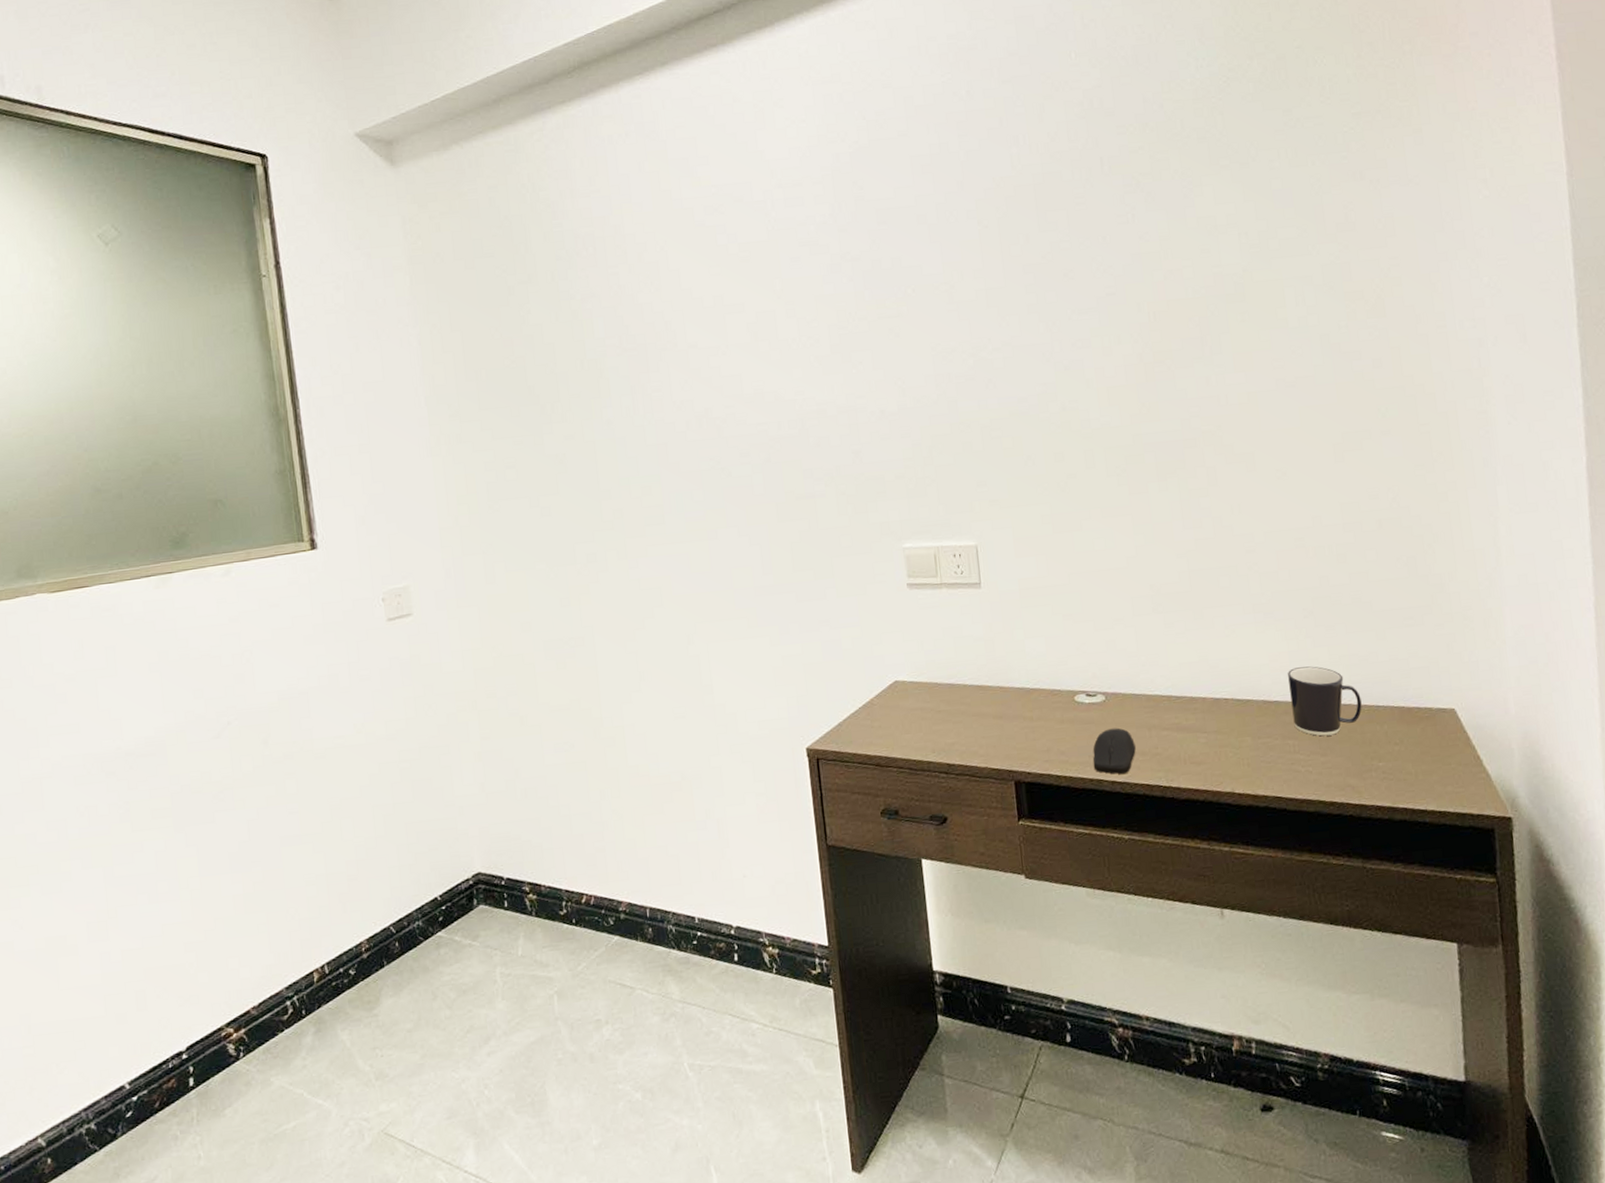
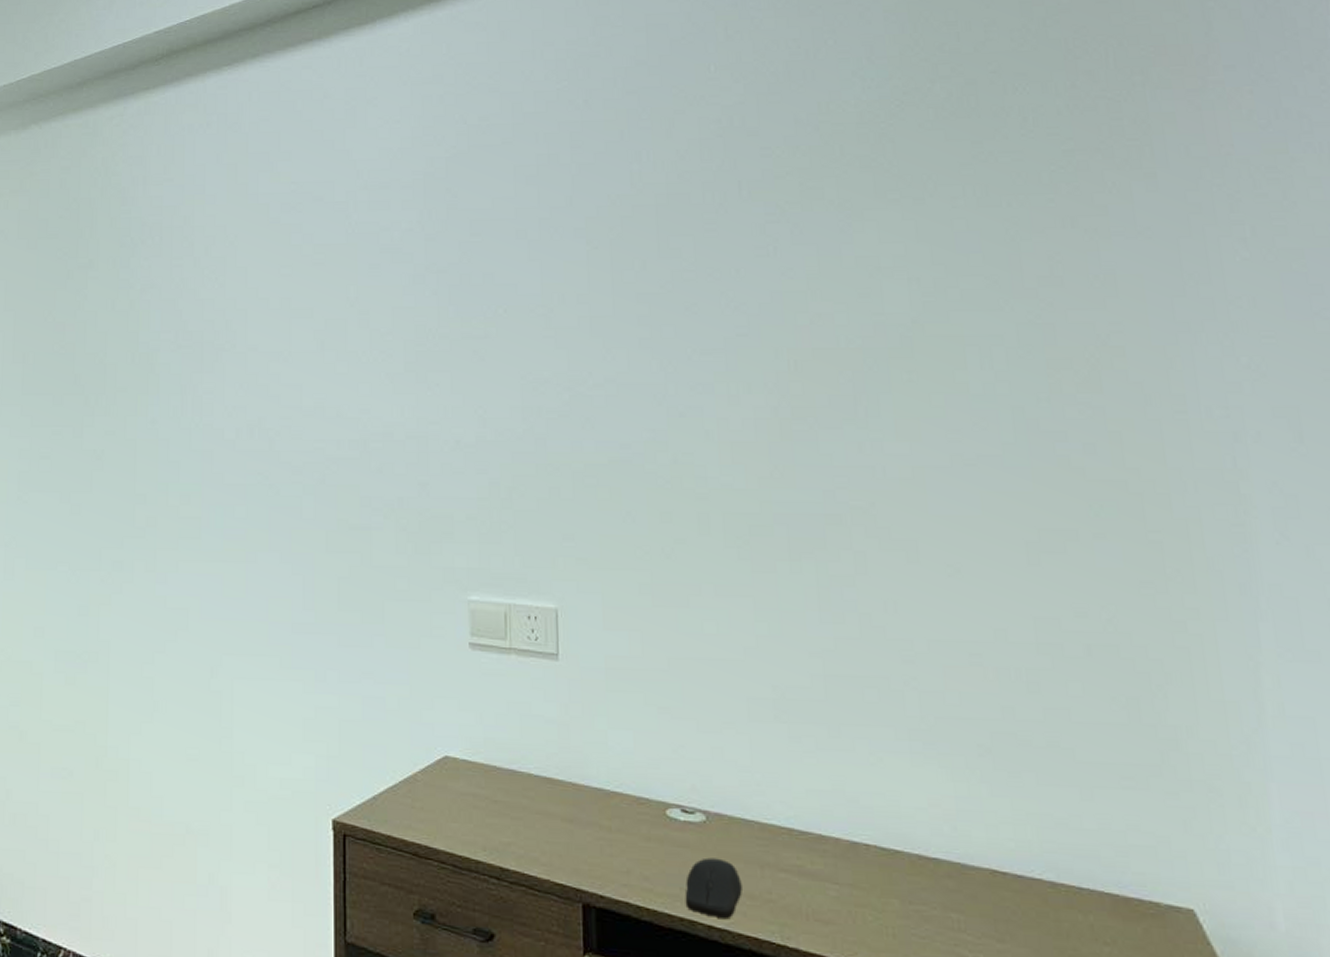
mug: present [1287,666,1362,737] -> none [952,819,1058,917]

